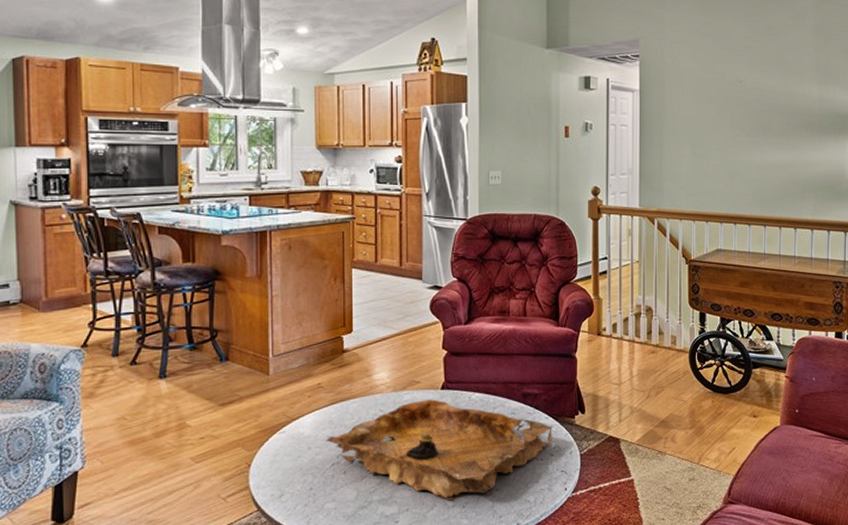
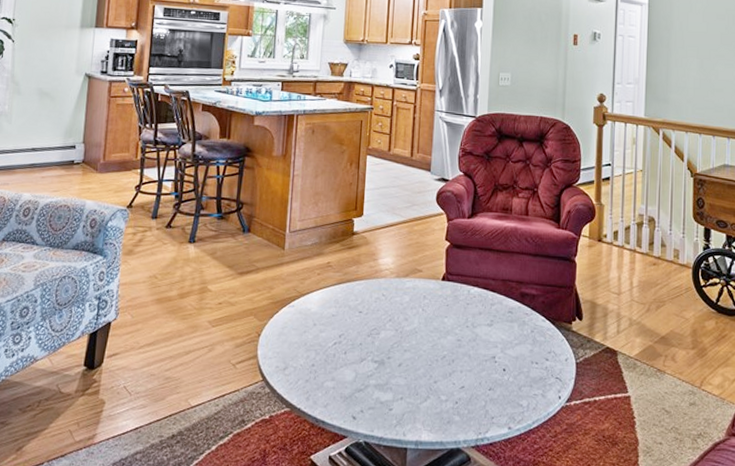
decorative tray: present [325,399,552,500] -> none [330,289,549,393]

